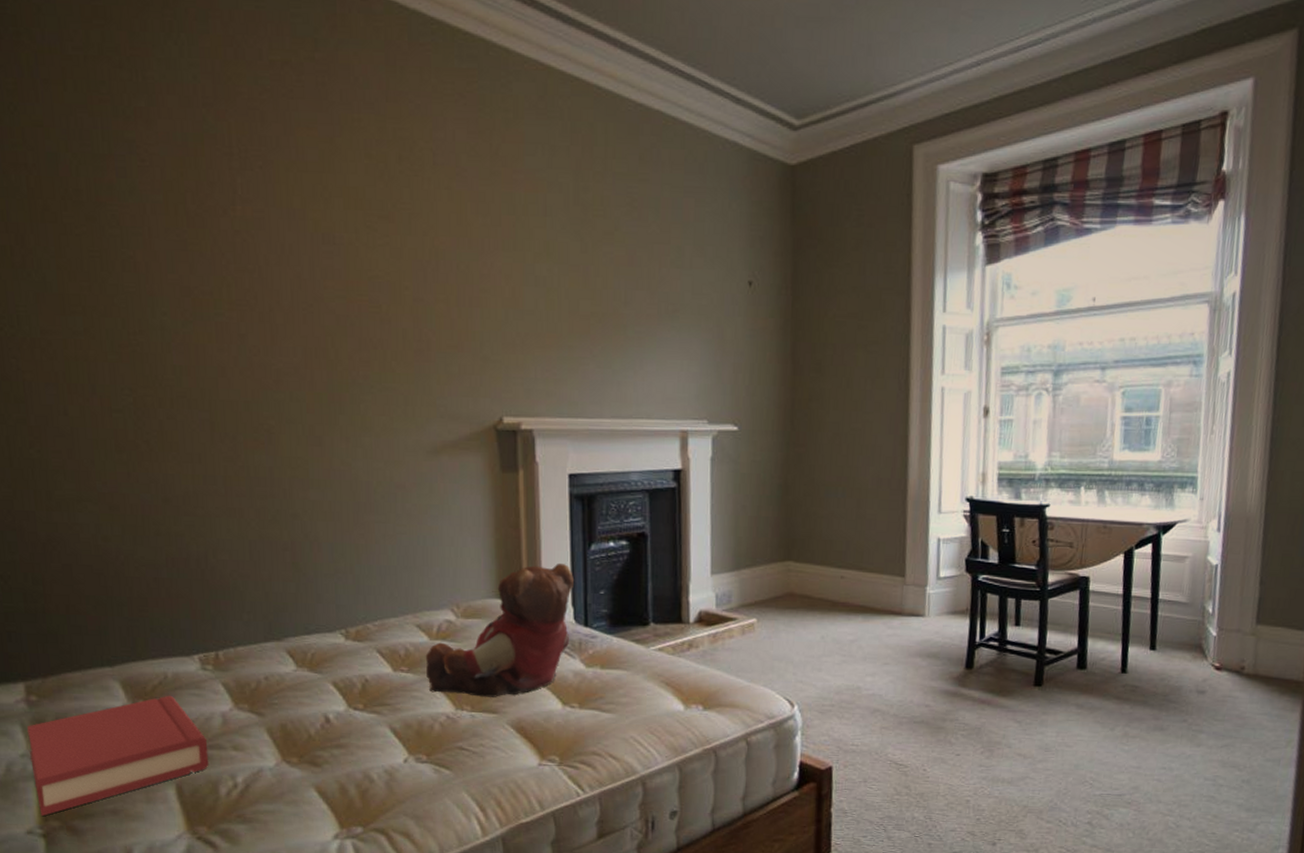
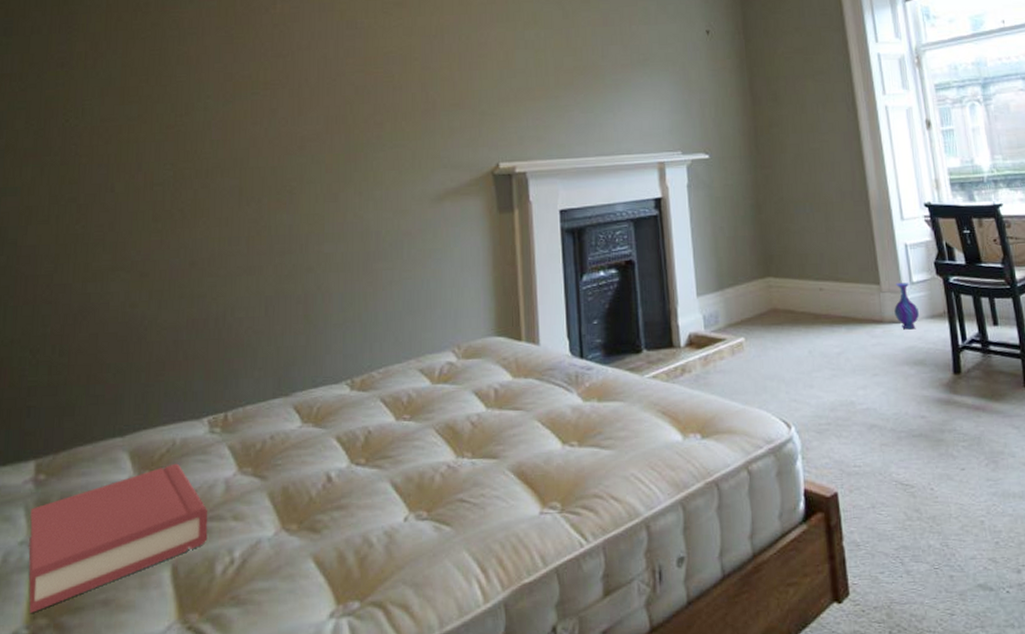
teddy bear: present [425,562,574,697] -> none [427,295,568,442]
vase: none [915,577,941,624] -> present [894,283,919,330]

